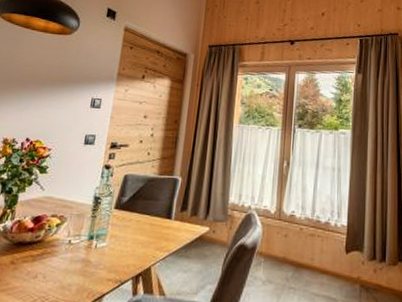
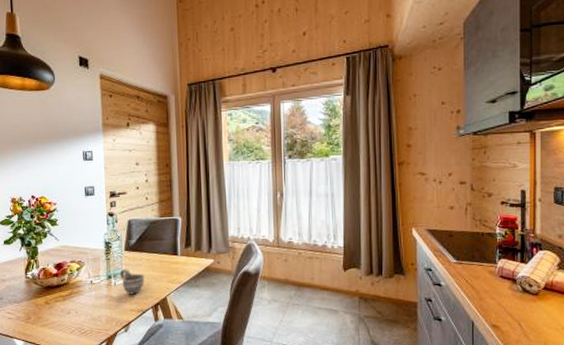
cup: none [103,229,132,261] -> present [120,269,145,295]

